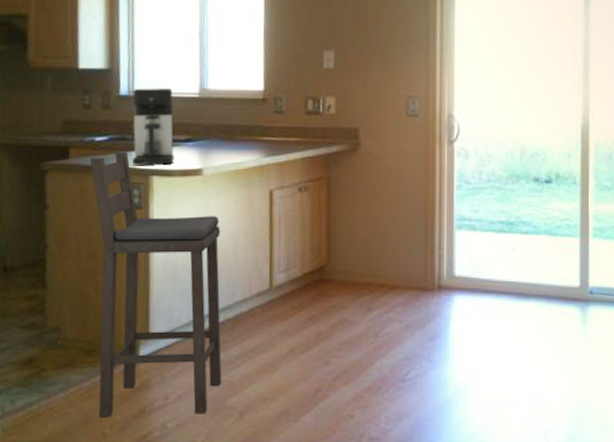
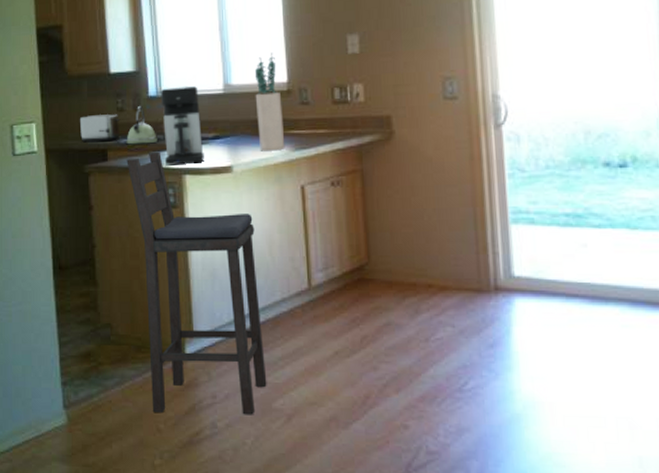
toaster: none [39,111,87,139] -> present [80,114,121,143]
kettle: none [91,105,127,143] -> present [126,106,159,145]
vase: none [230,61,257,156] -> present [255,52,285,151]

